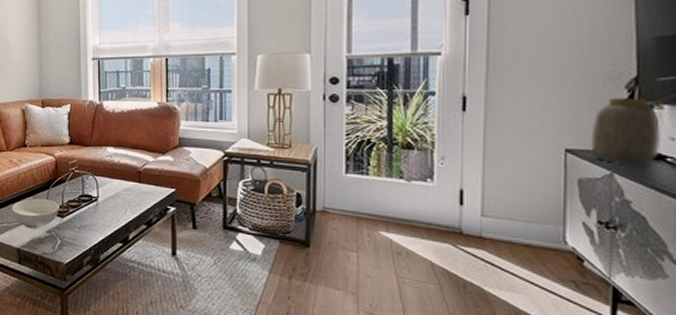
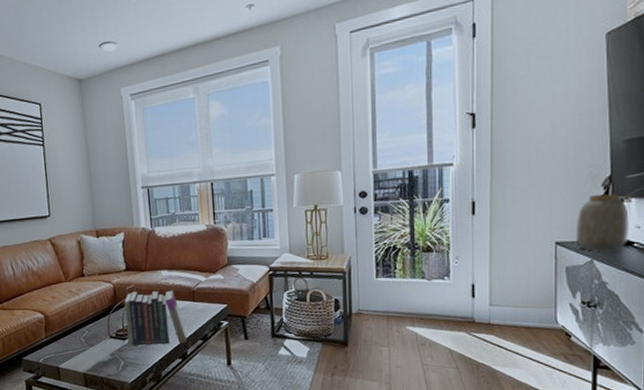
bowl: present [12,199,60,229] -> none [75,324,121,354]
books: none [65,167,130,227] -> present [124,290,187,347]

